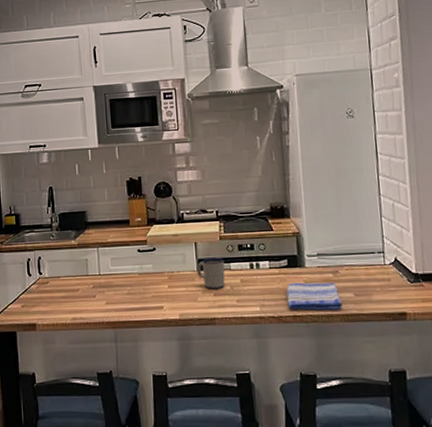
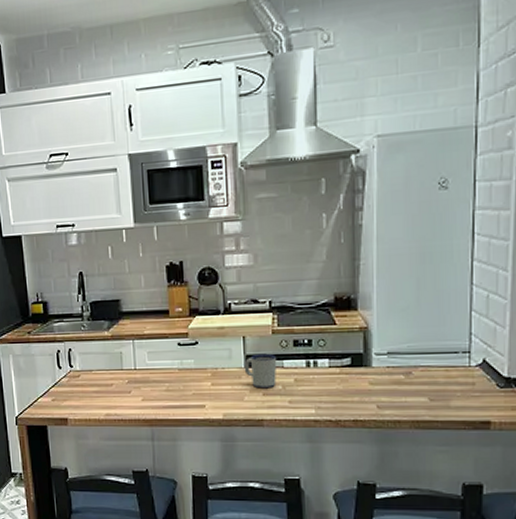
dish towel: present [286,282,342,311] -> none [347,383,413,416]

